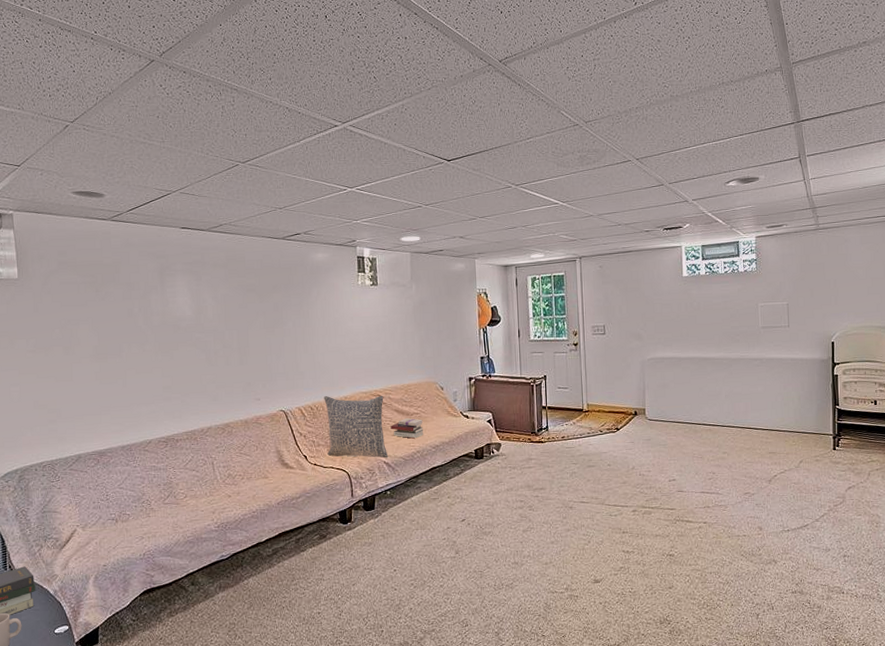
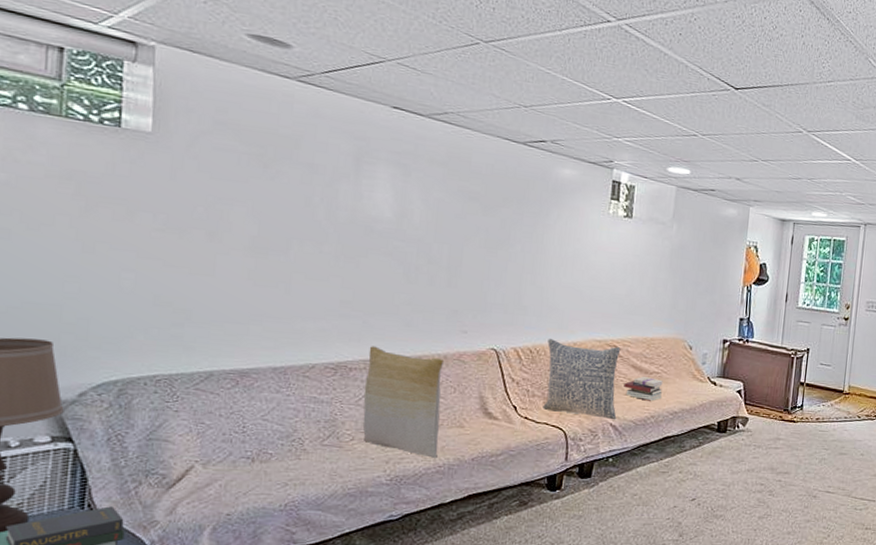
pillow: none [188,420,251,507] -> present [362,346,445,459]

